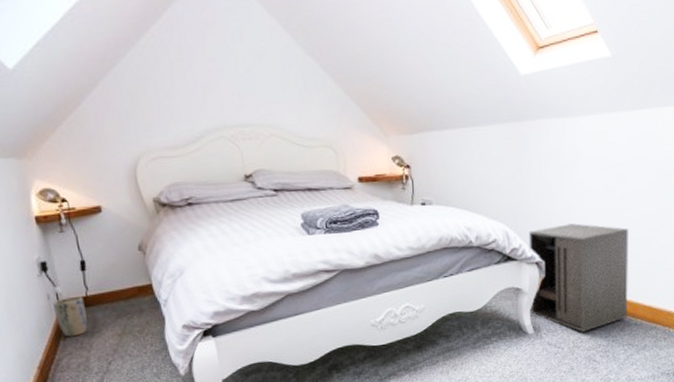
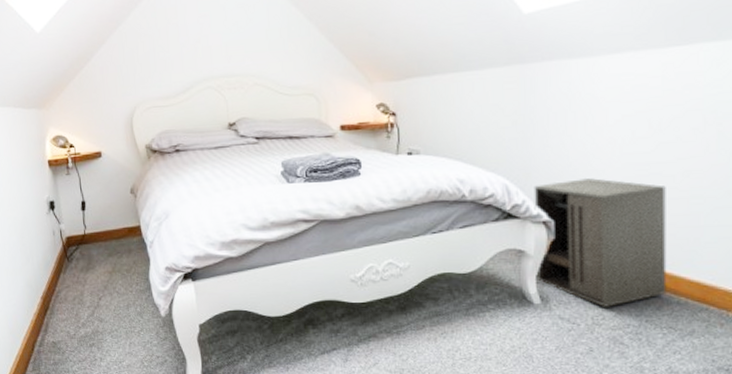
plant pot: present [53,296,88,337] -> none [57,233,84,271]

